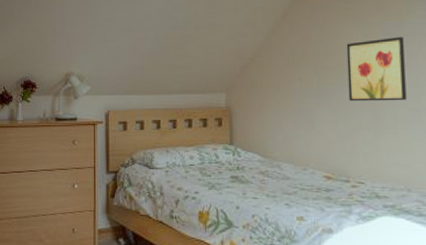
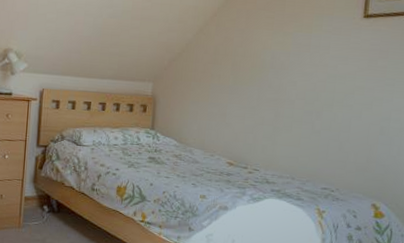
wall art: present [346,37,407,102] -> none [257,47,309,103]

